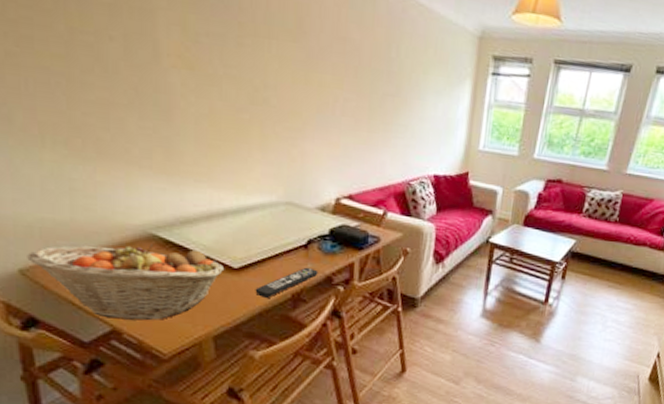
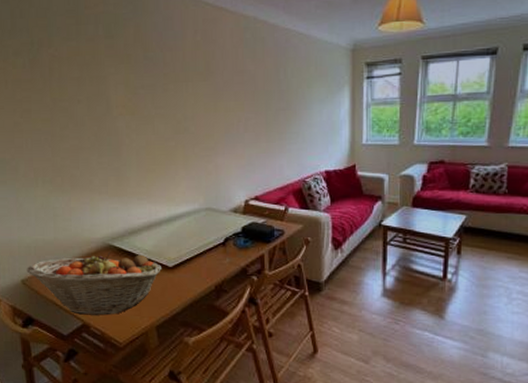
remote control: present [255,267,319,298] -> none [186,261,235,290]

